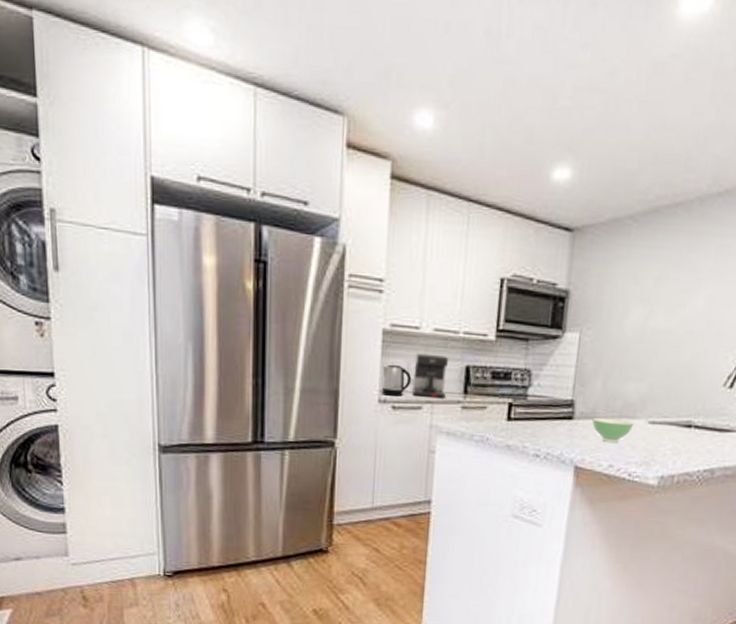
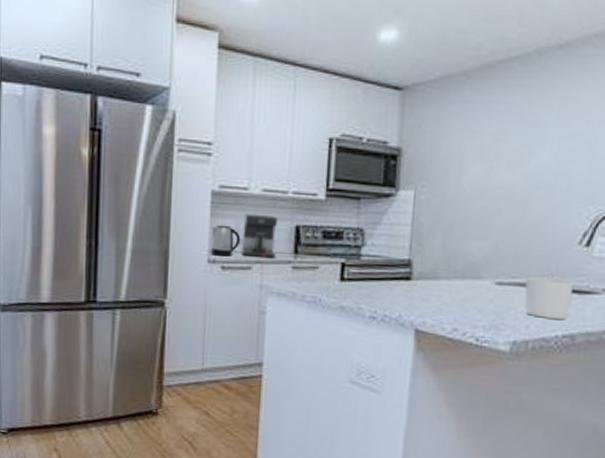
bowl: present [591,418,635,444] -> none [431,279,480,306]
mug: none [672,416,716,455] -> present [524,277,573,319]

